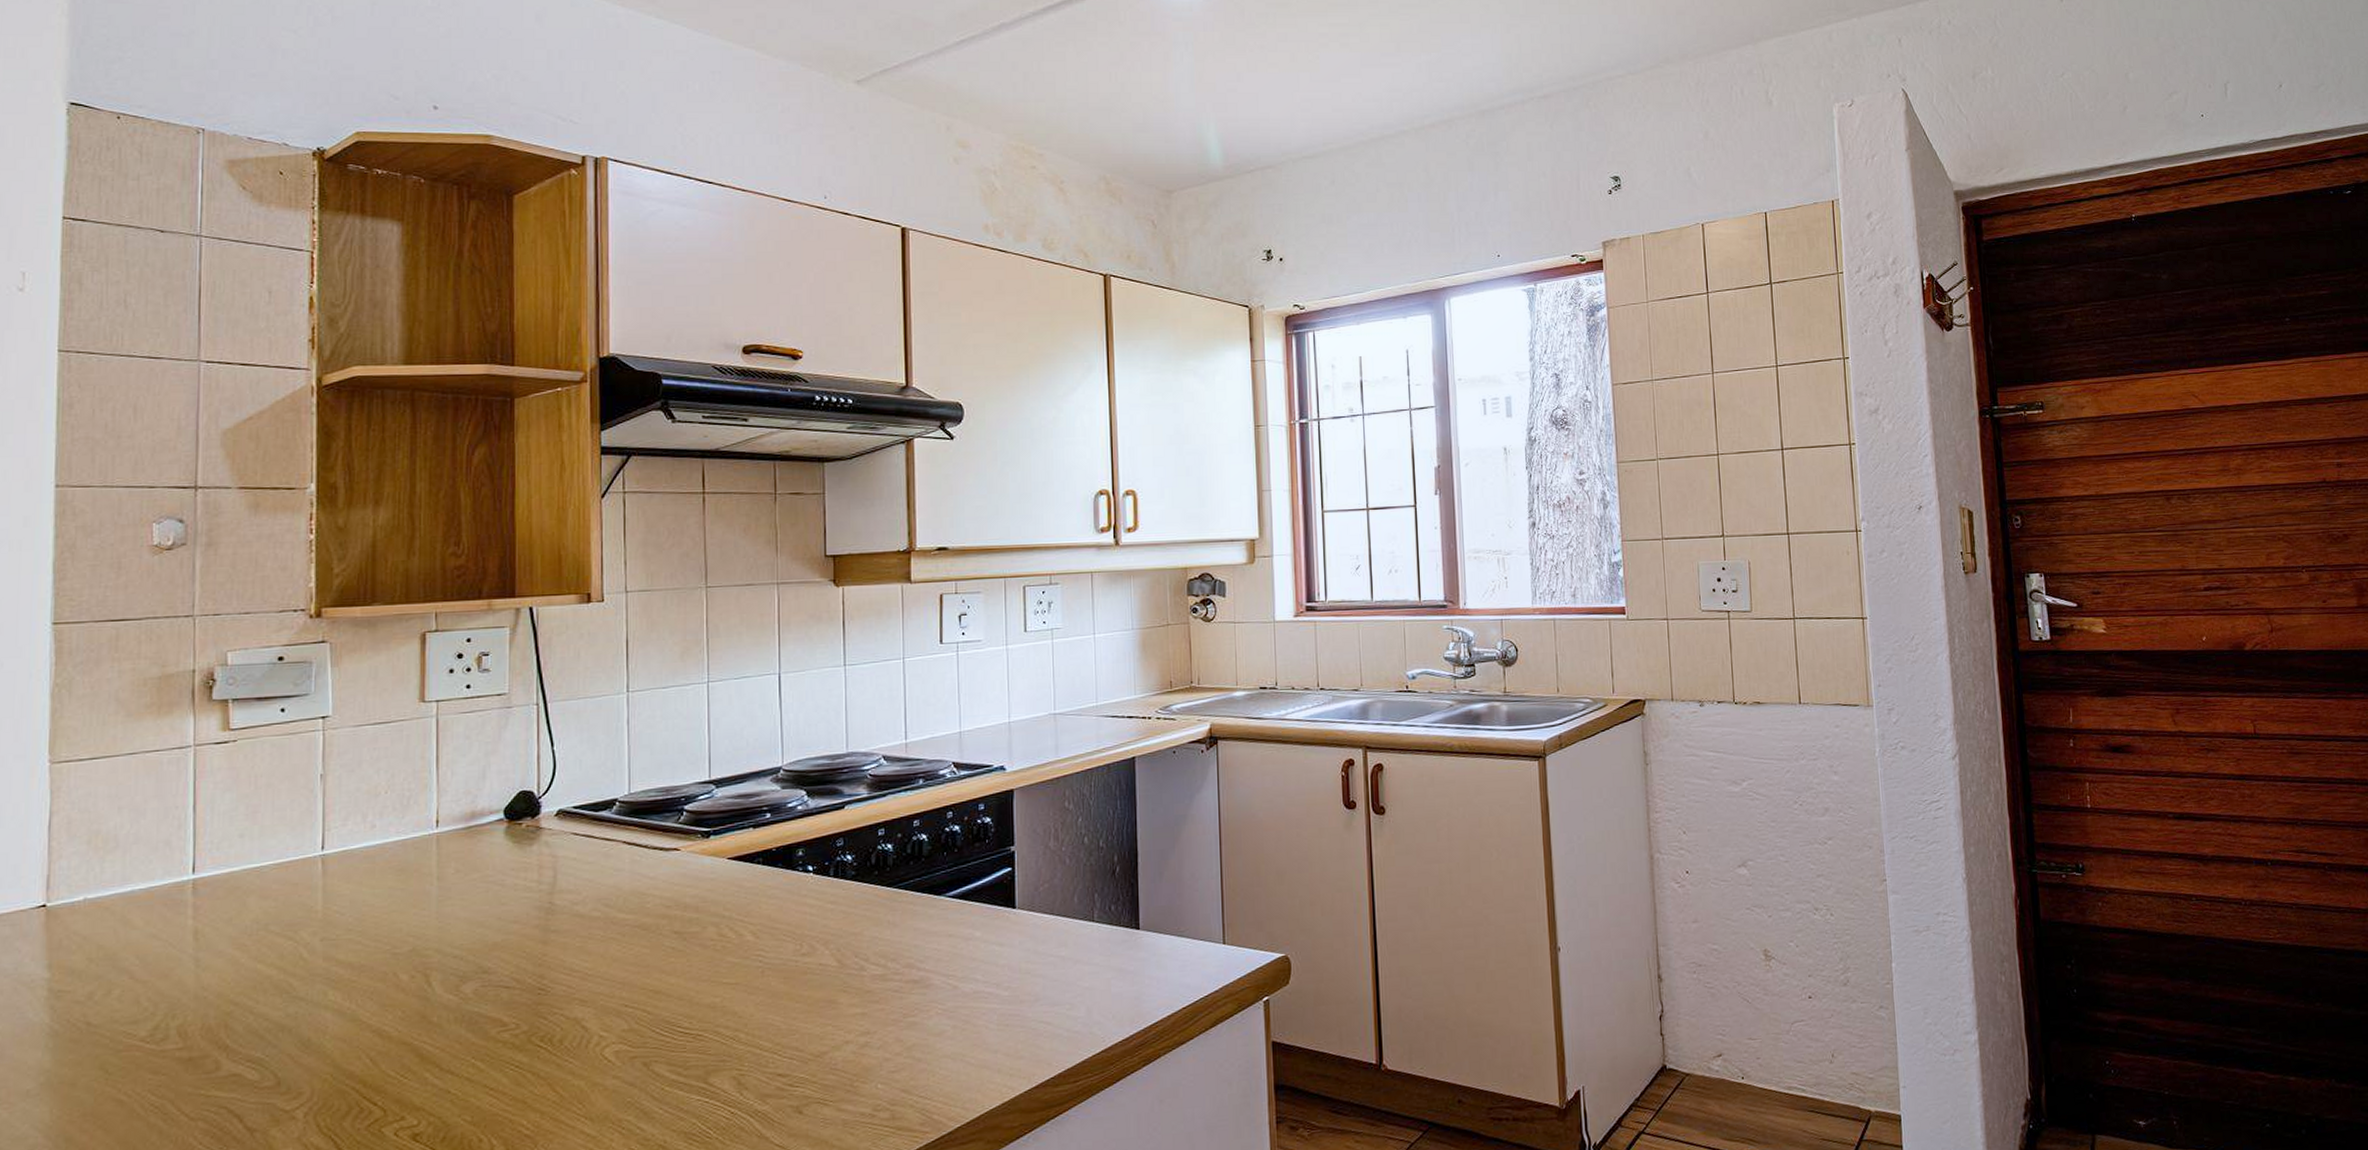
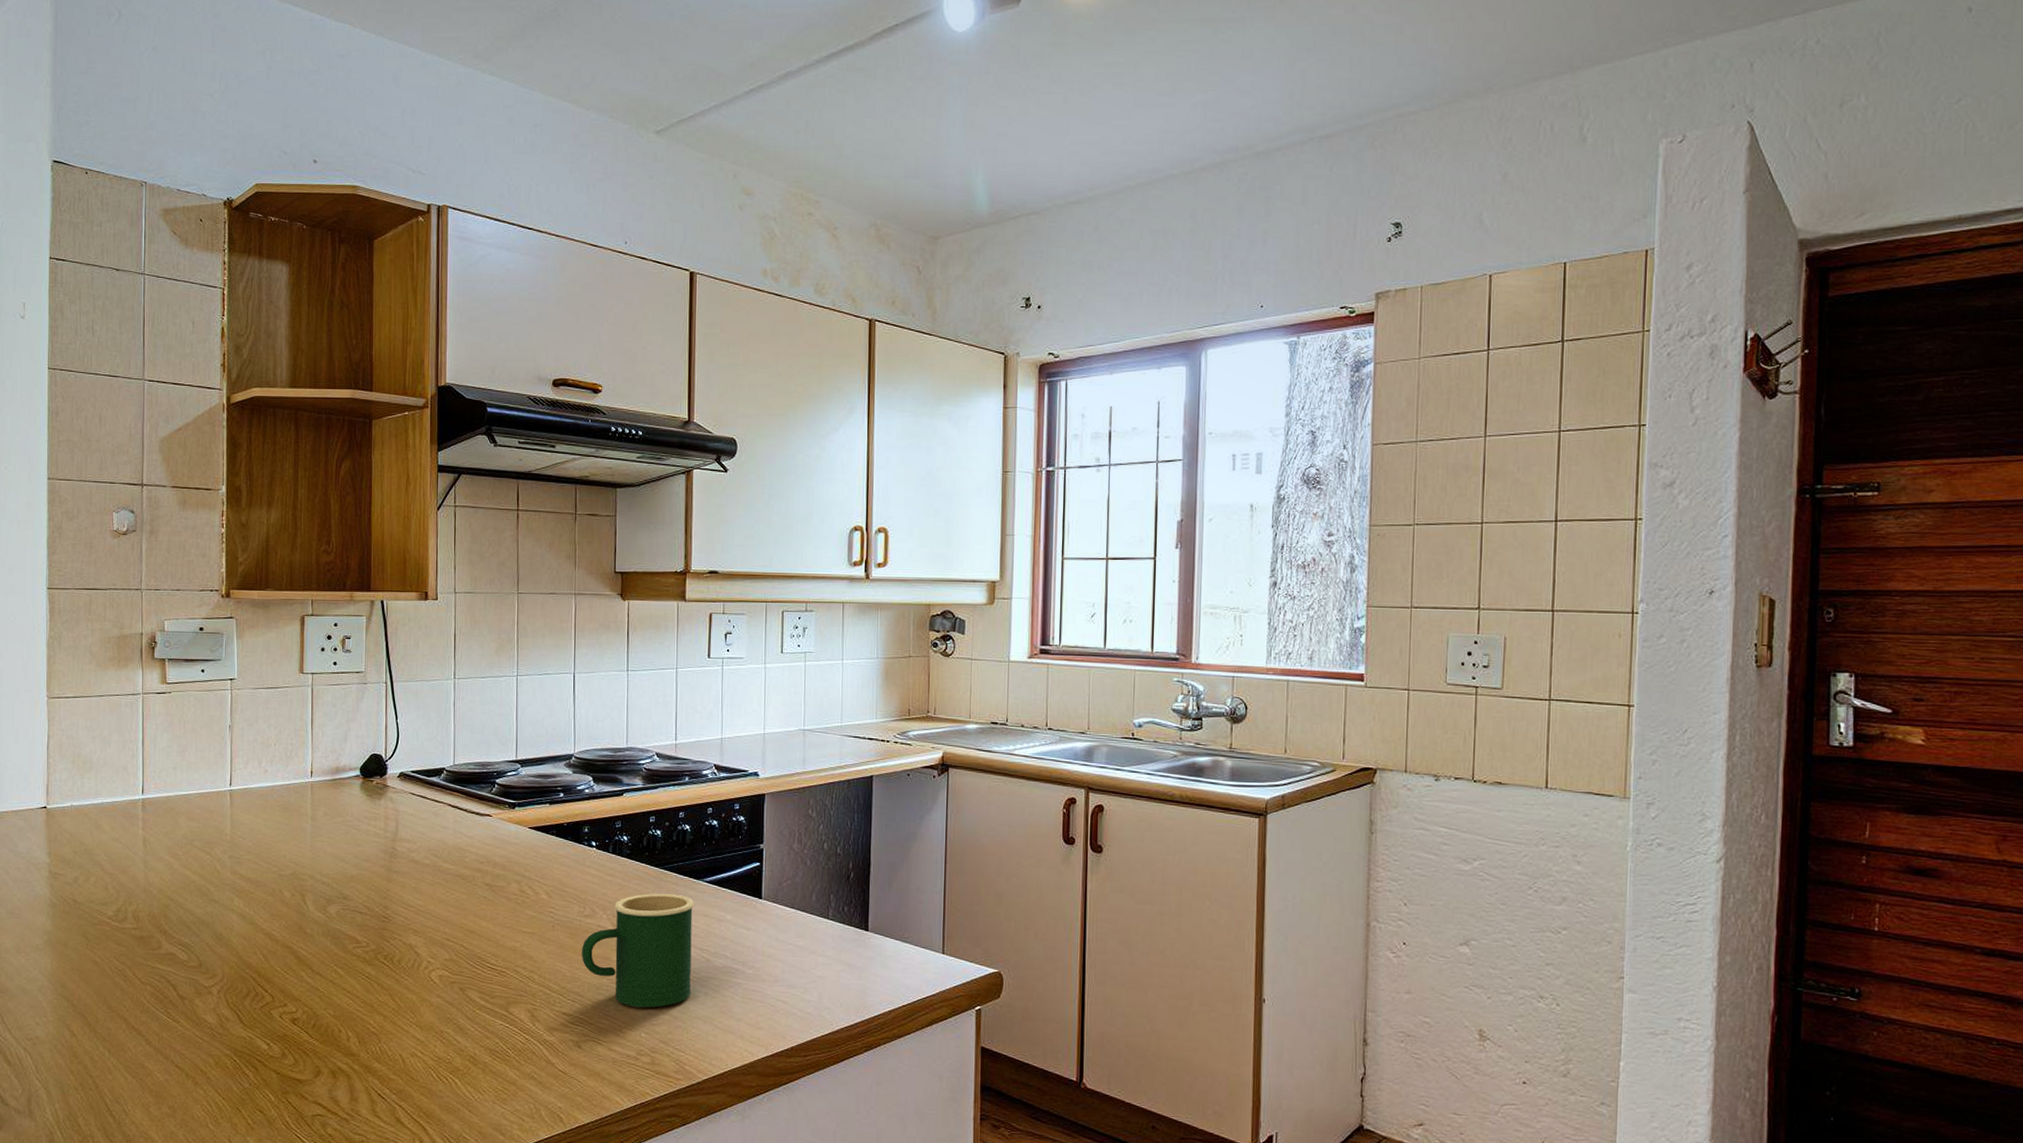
mug: none [799,915,936,1055] -> present [581,893,694,1008]

